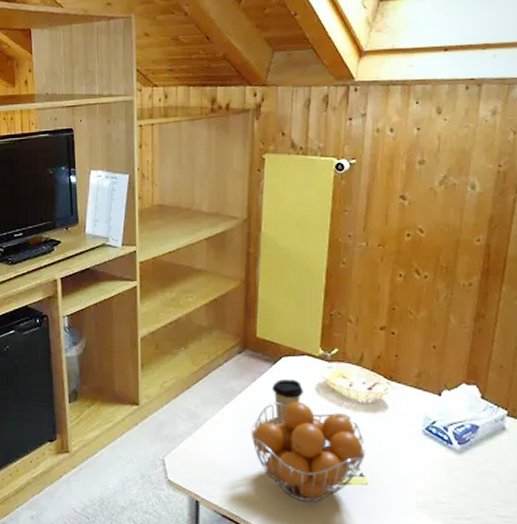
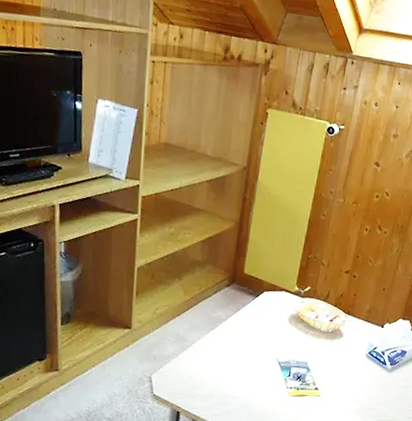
fruit basket: present [252,401,365,503] -> none [231,328,322,411]
coffee cup: present [272,379,303,424] -> none [252,310,279,347]

